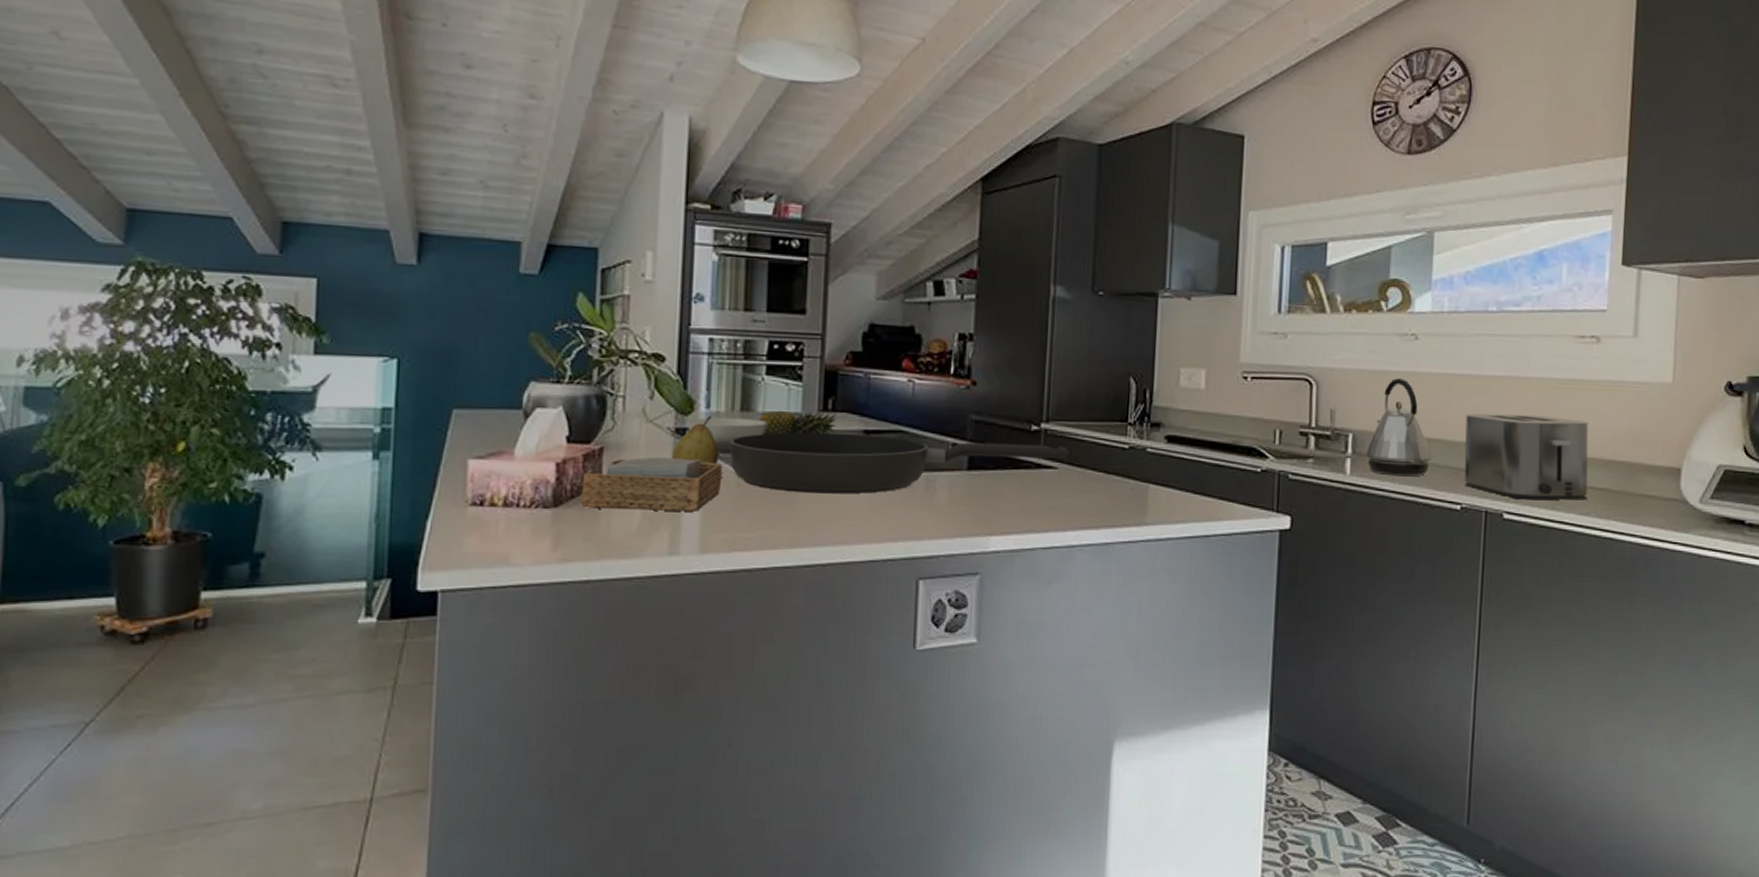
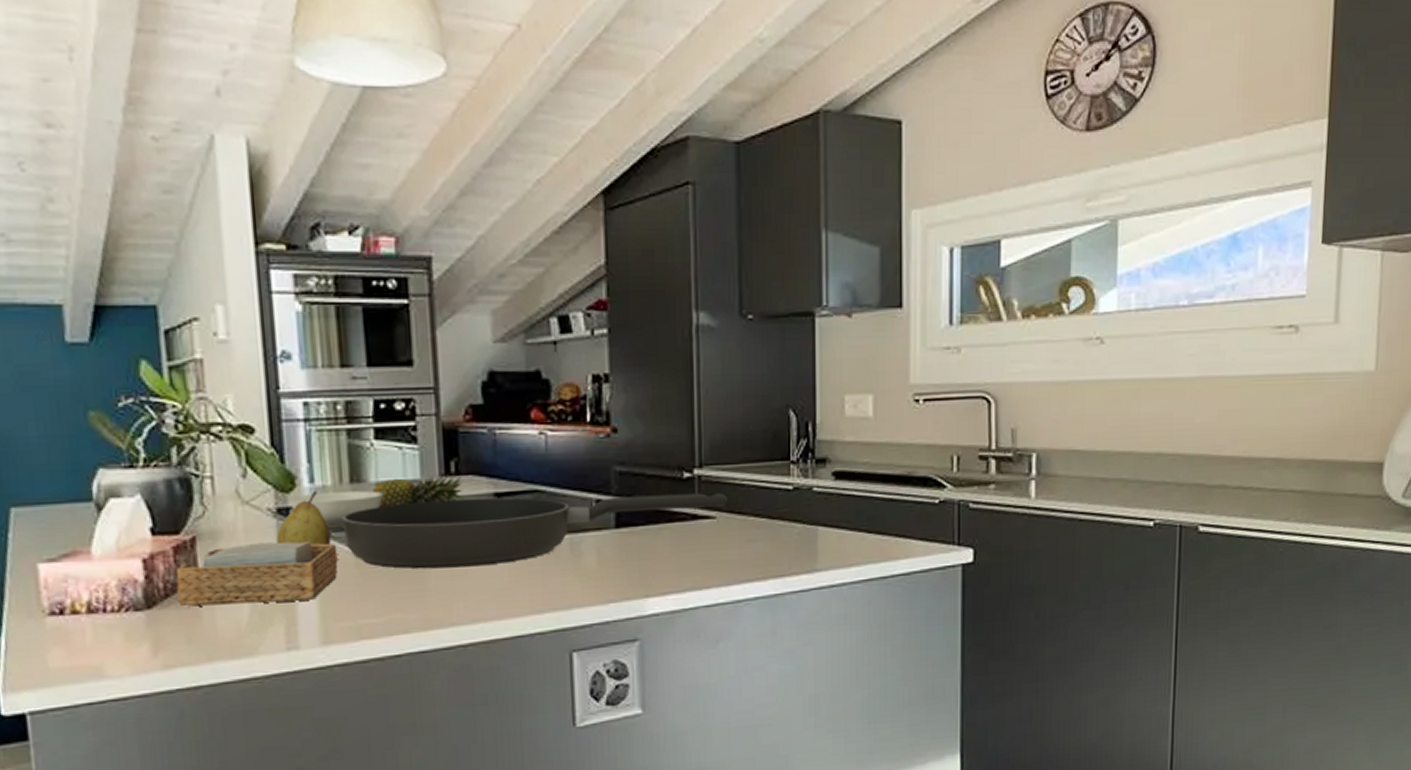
kettle: present [1366,378,1432,477] -> none [1051,388,1122,496]
toaster: present [1464,413,1589,500] -> none [1156,417,1288,510]

